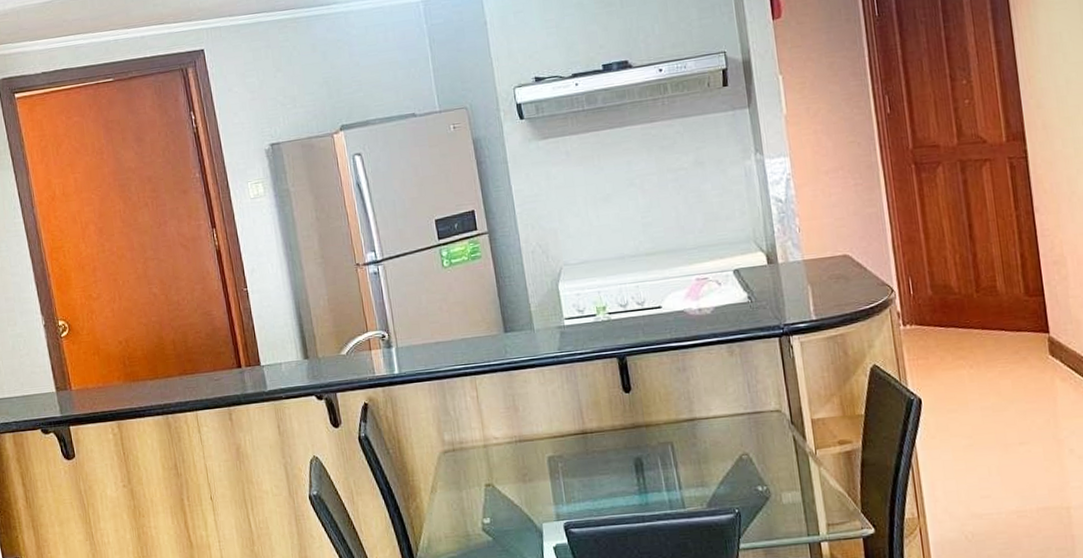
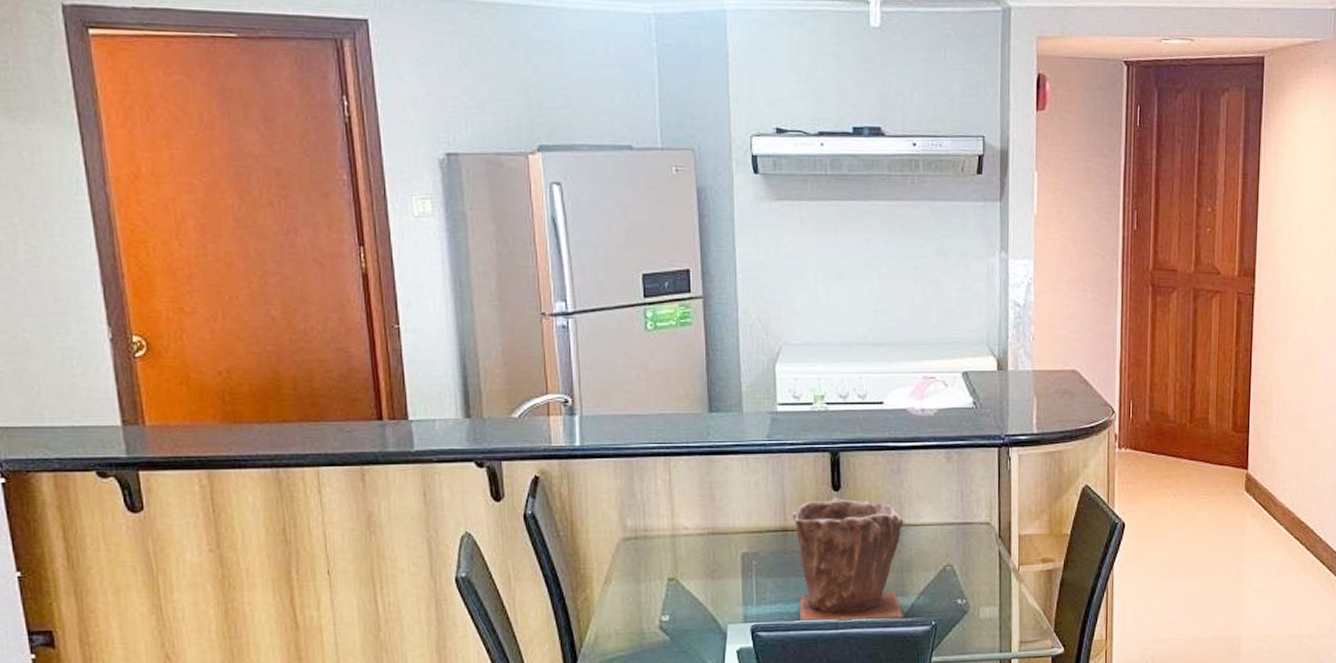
plant pot: none [590,398,706,518] -> present [793,497,904,623]

